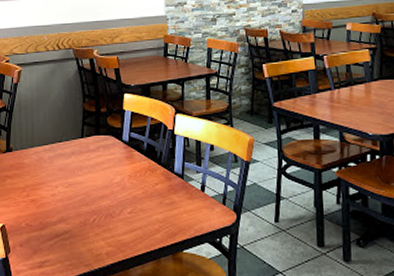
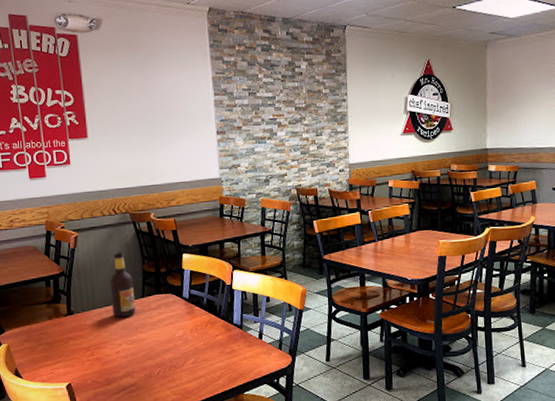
soda bottle: none [49,89,74,158] -> present [109,252,136,318]

